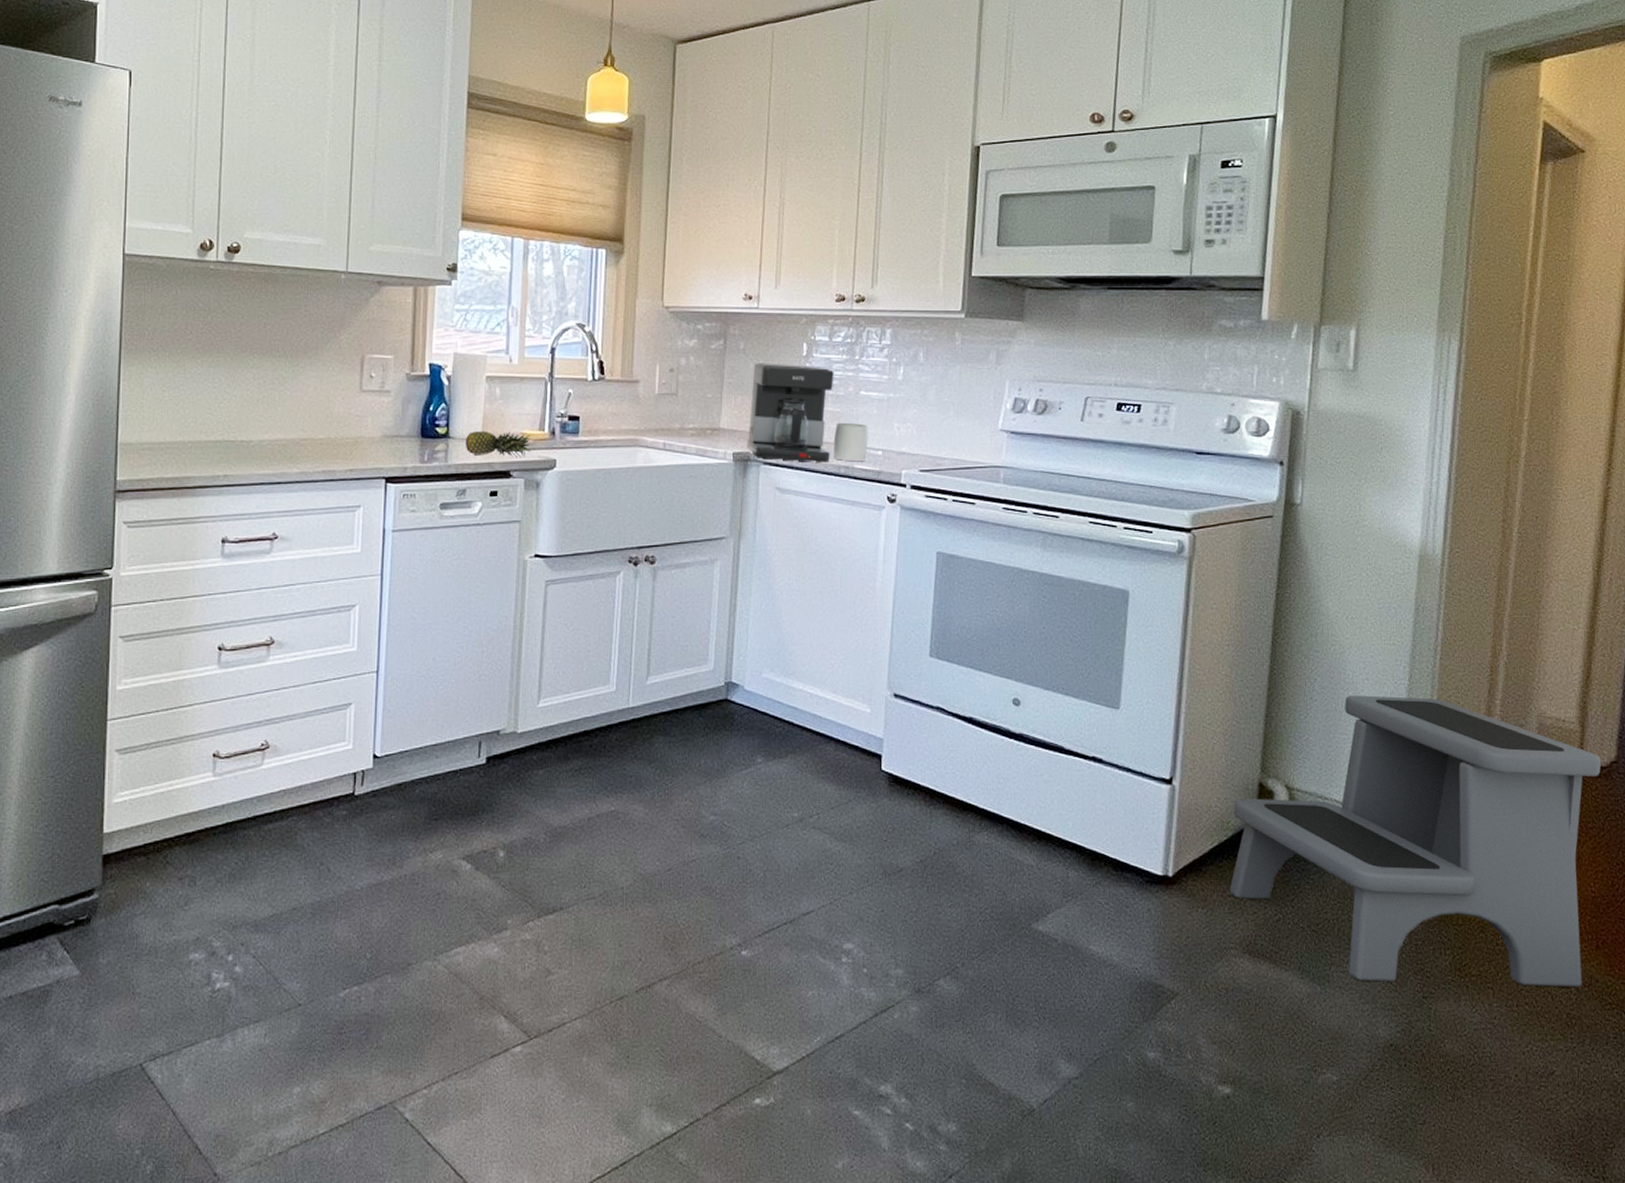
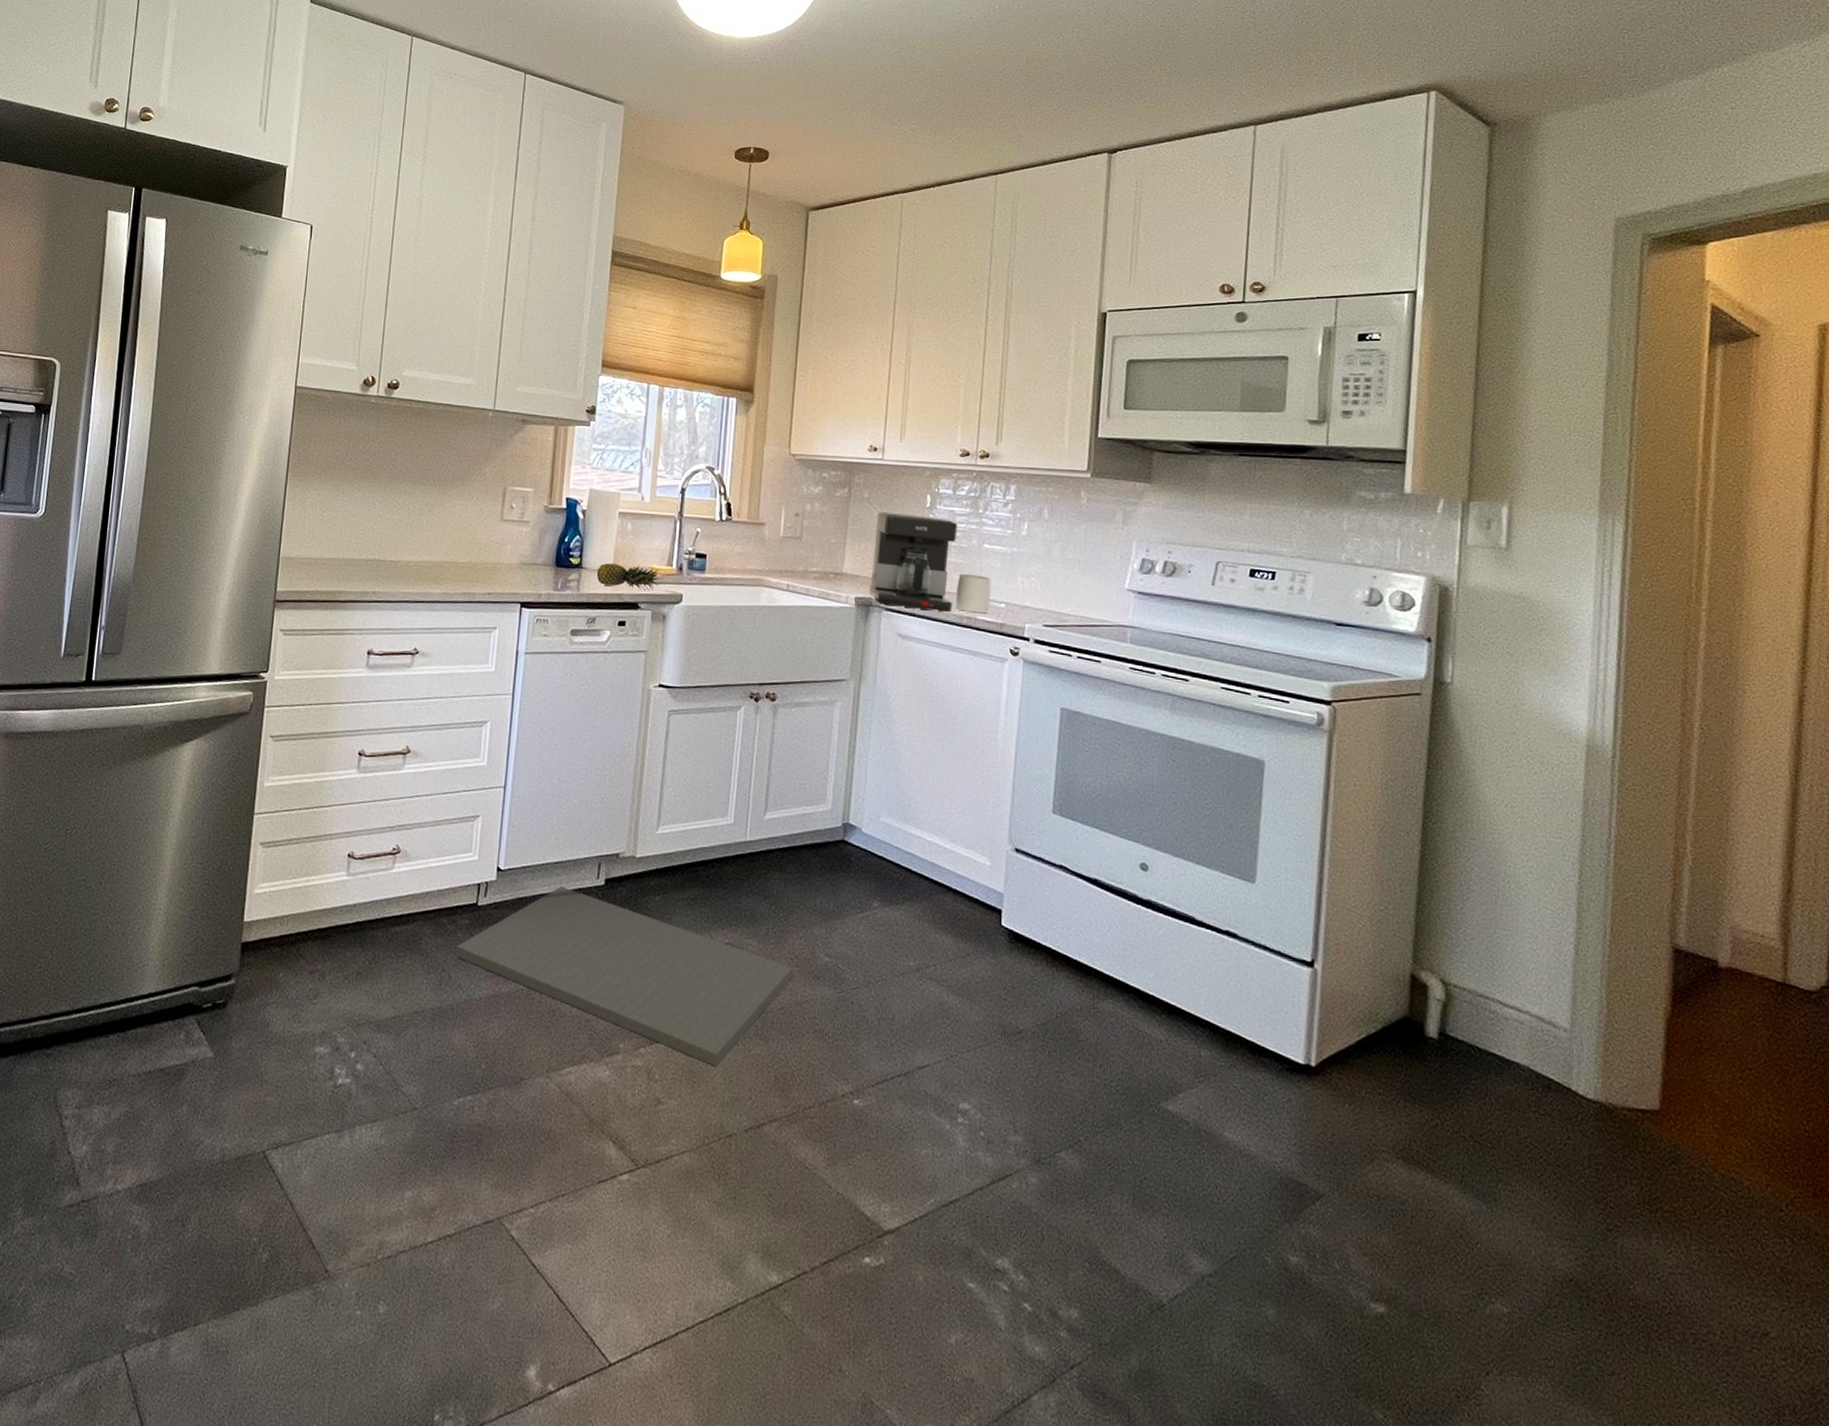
door mat: none [333,768,679,933] -> present [455,886,793,1066]
step stool: present [1229,695,1602,988] -> none [1379,889,1810,1239]

